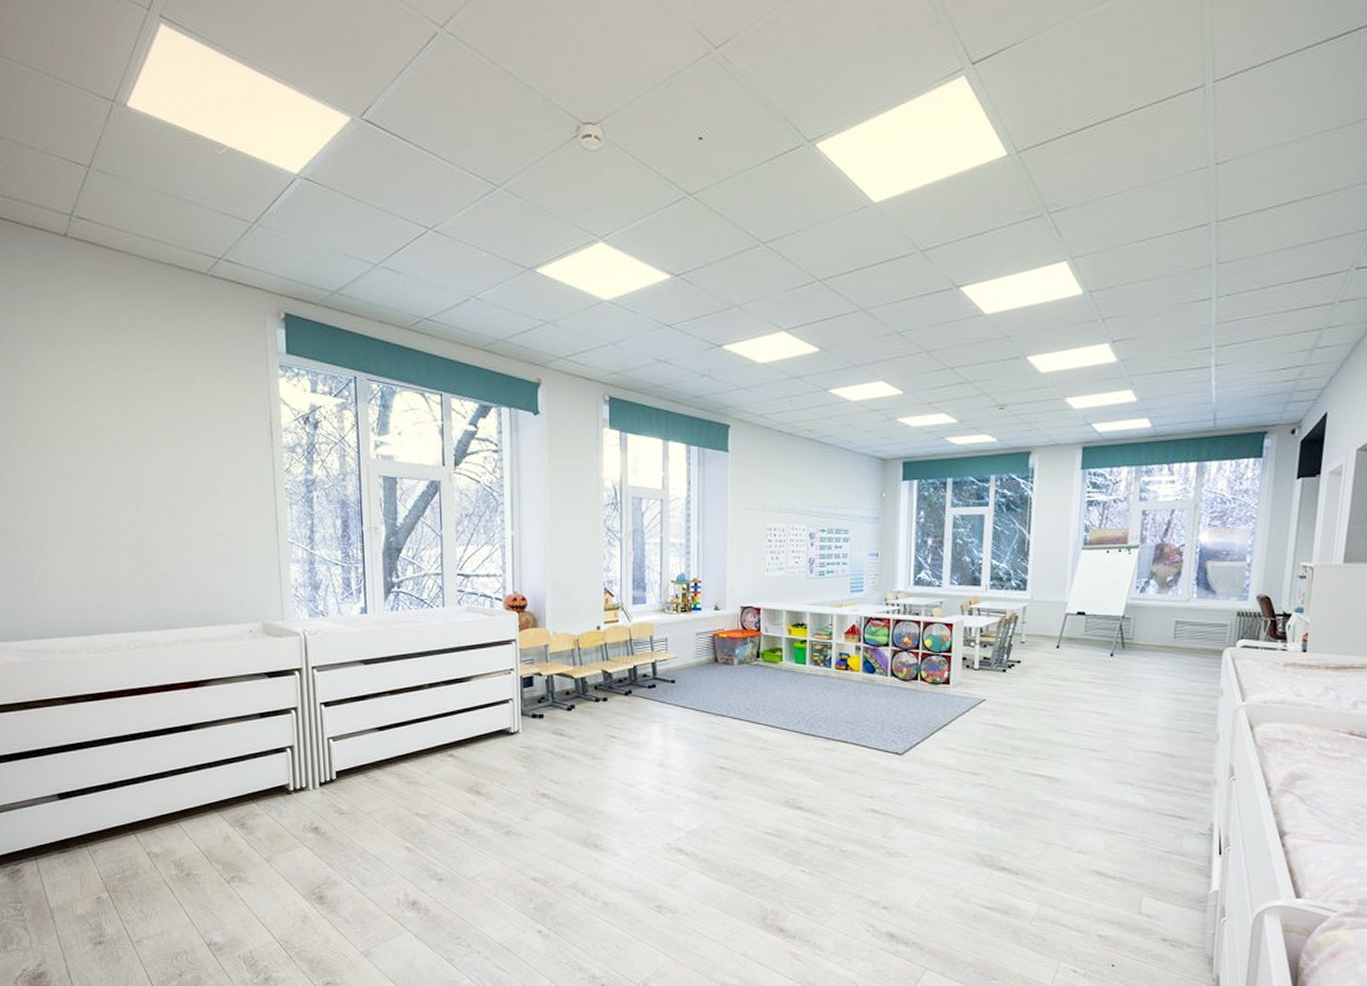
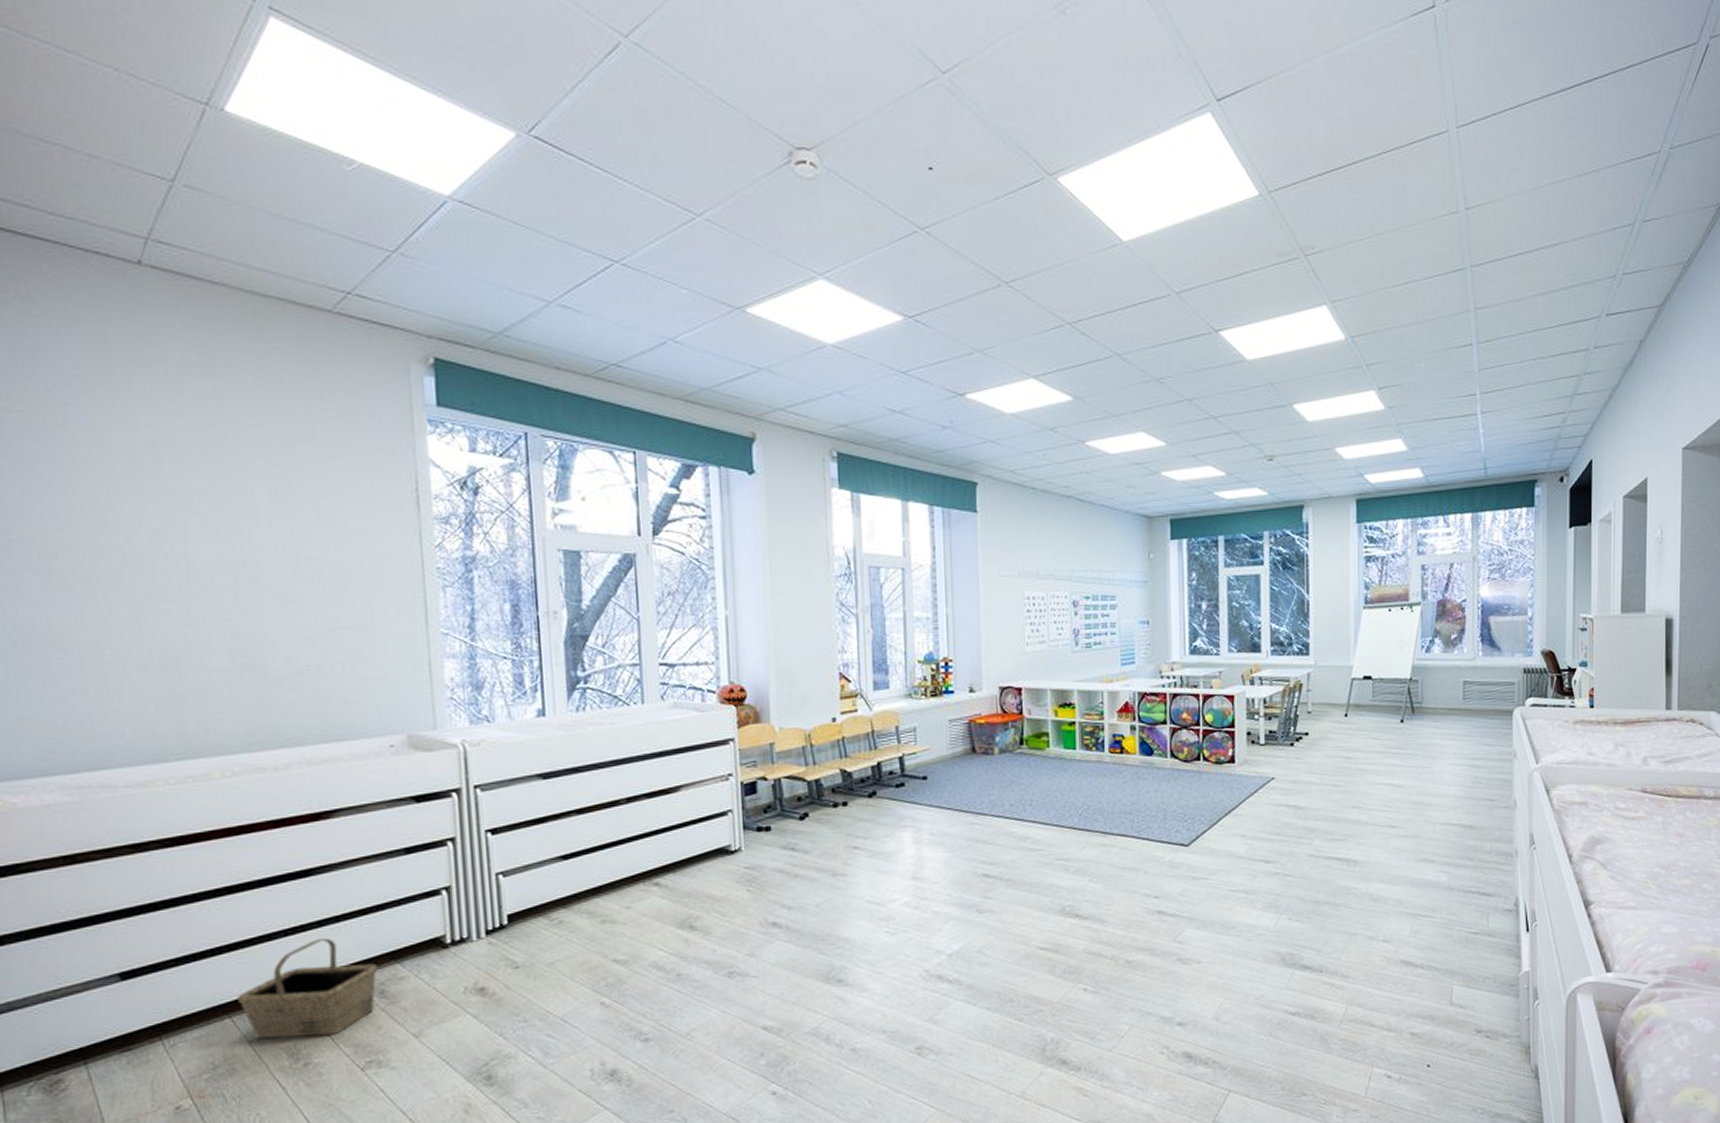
basket: none [139,779,240,854] -> present [237,937,378,1039]

